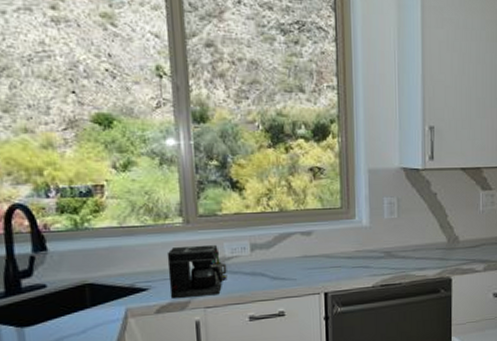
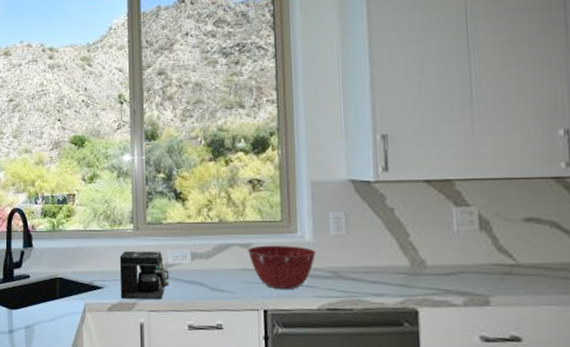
mixing bowl: none [309,230,371,272] -> present [248,245,316,289]

